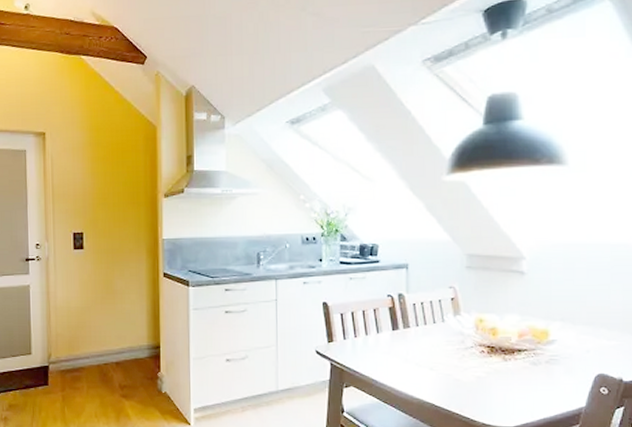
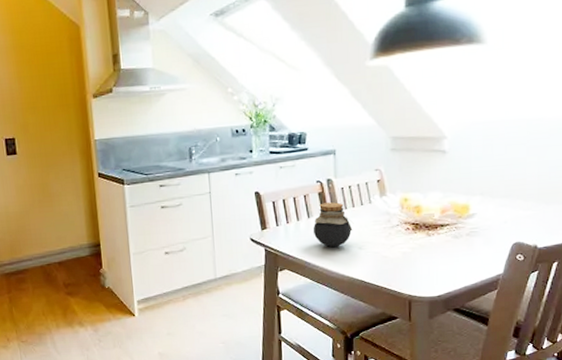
jar: none [381,318,425,365] -> present [313,202,354,247]

